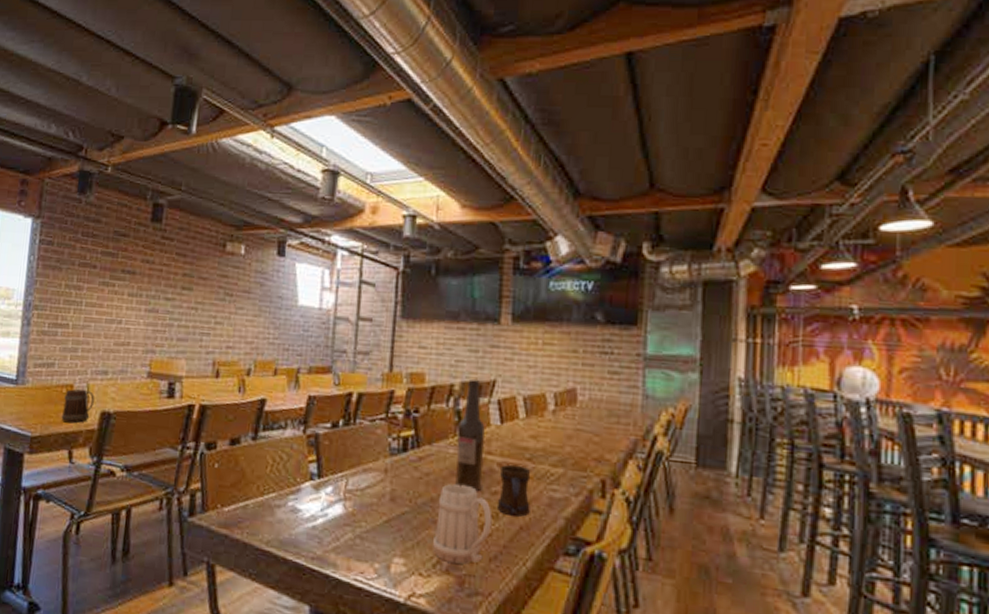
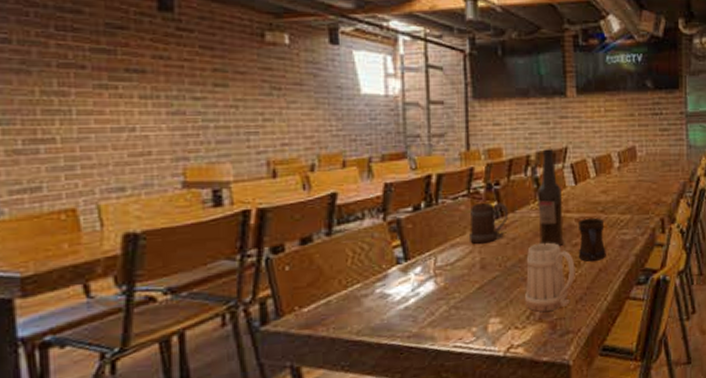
beer mug: present [61,389,94,423] -> none [64,211,111,254]
beer mug: none [382,428,426,474] -> present [470,202,509,244]

